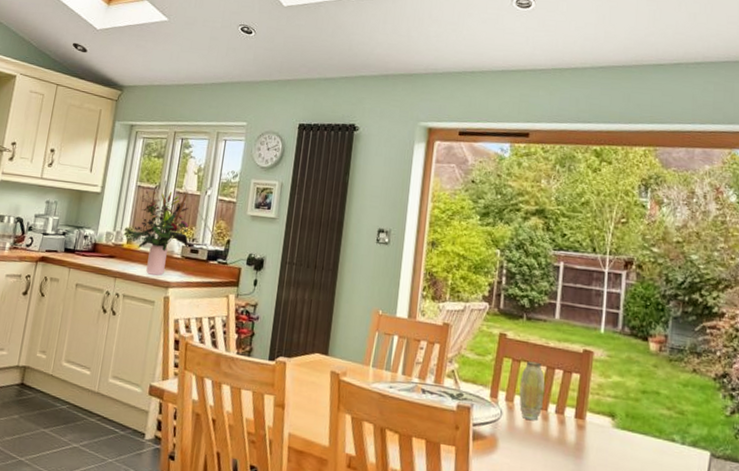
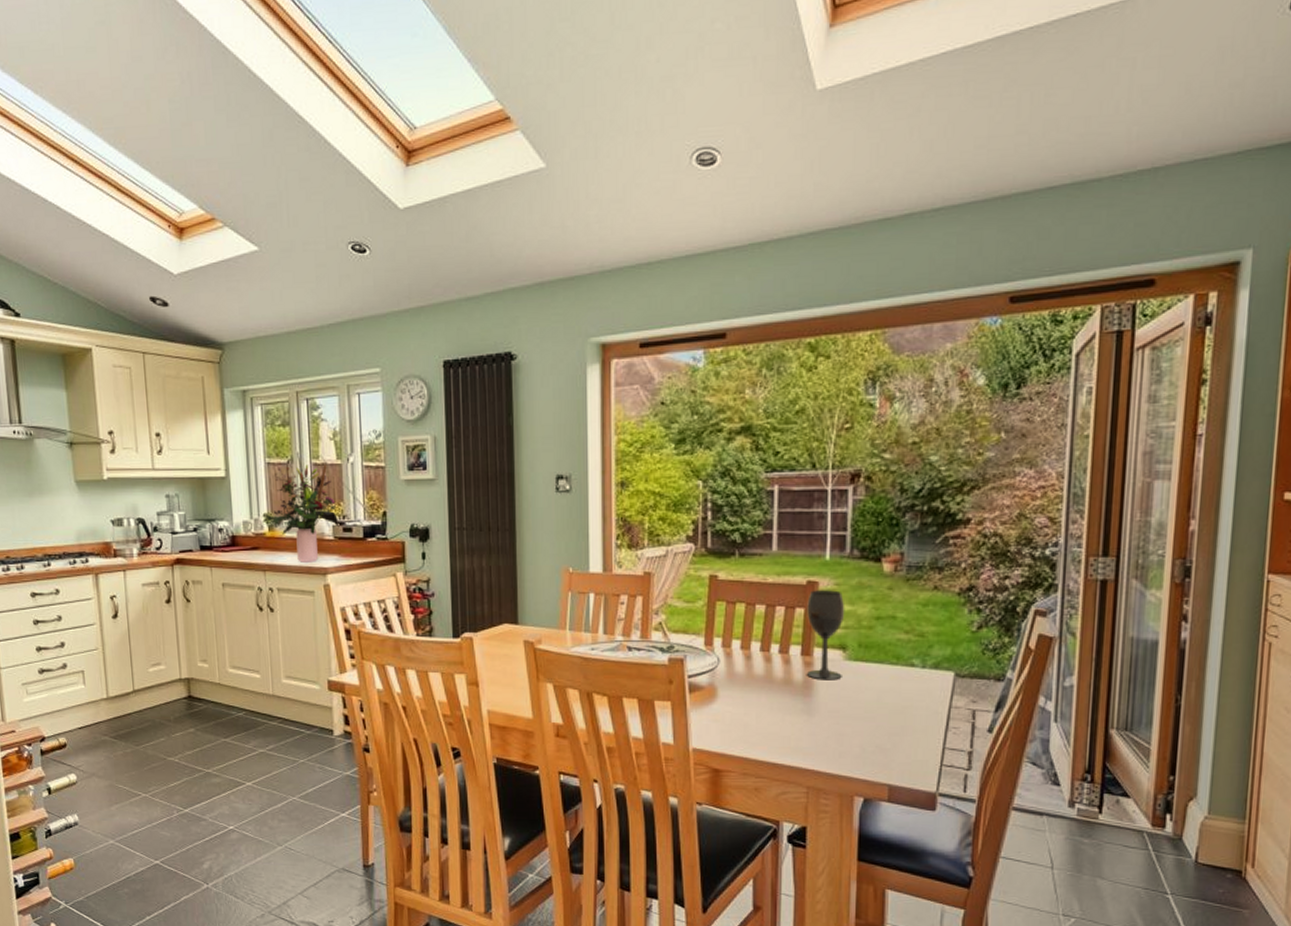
vase: present [519,360,545,420] -> none [737,601,766,663]
wine glass: none [579,359,616,446] -> present [807,590,845,680]

